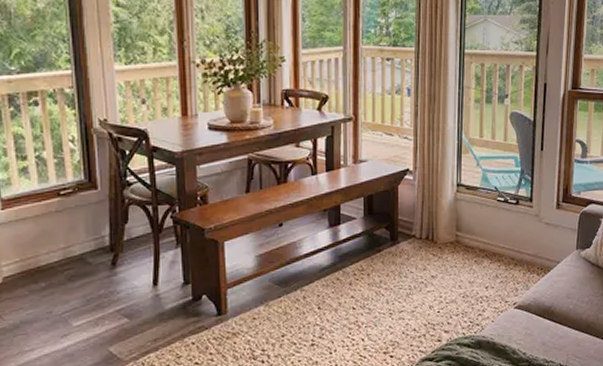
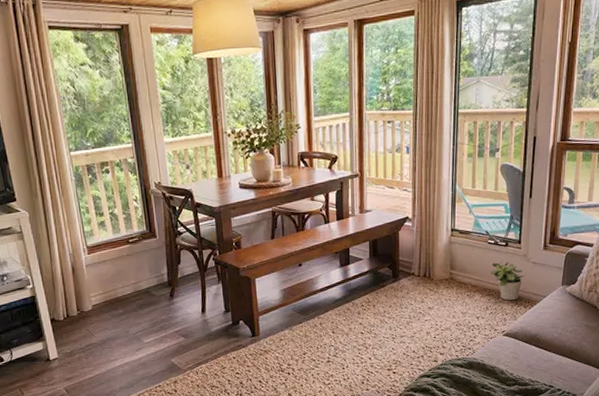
potted plant: none [500,220,537,268] -> present [491,260,525,301]

